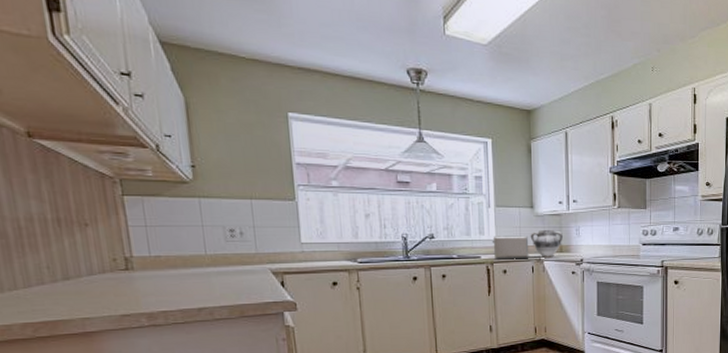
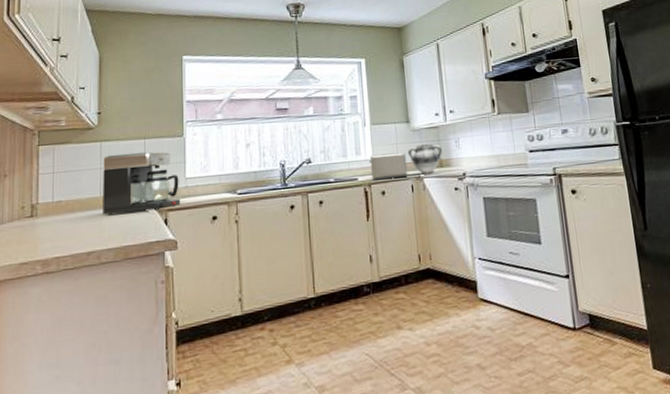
coffee maker: none [204,212,298,274] -> present [103,151,181,216]

